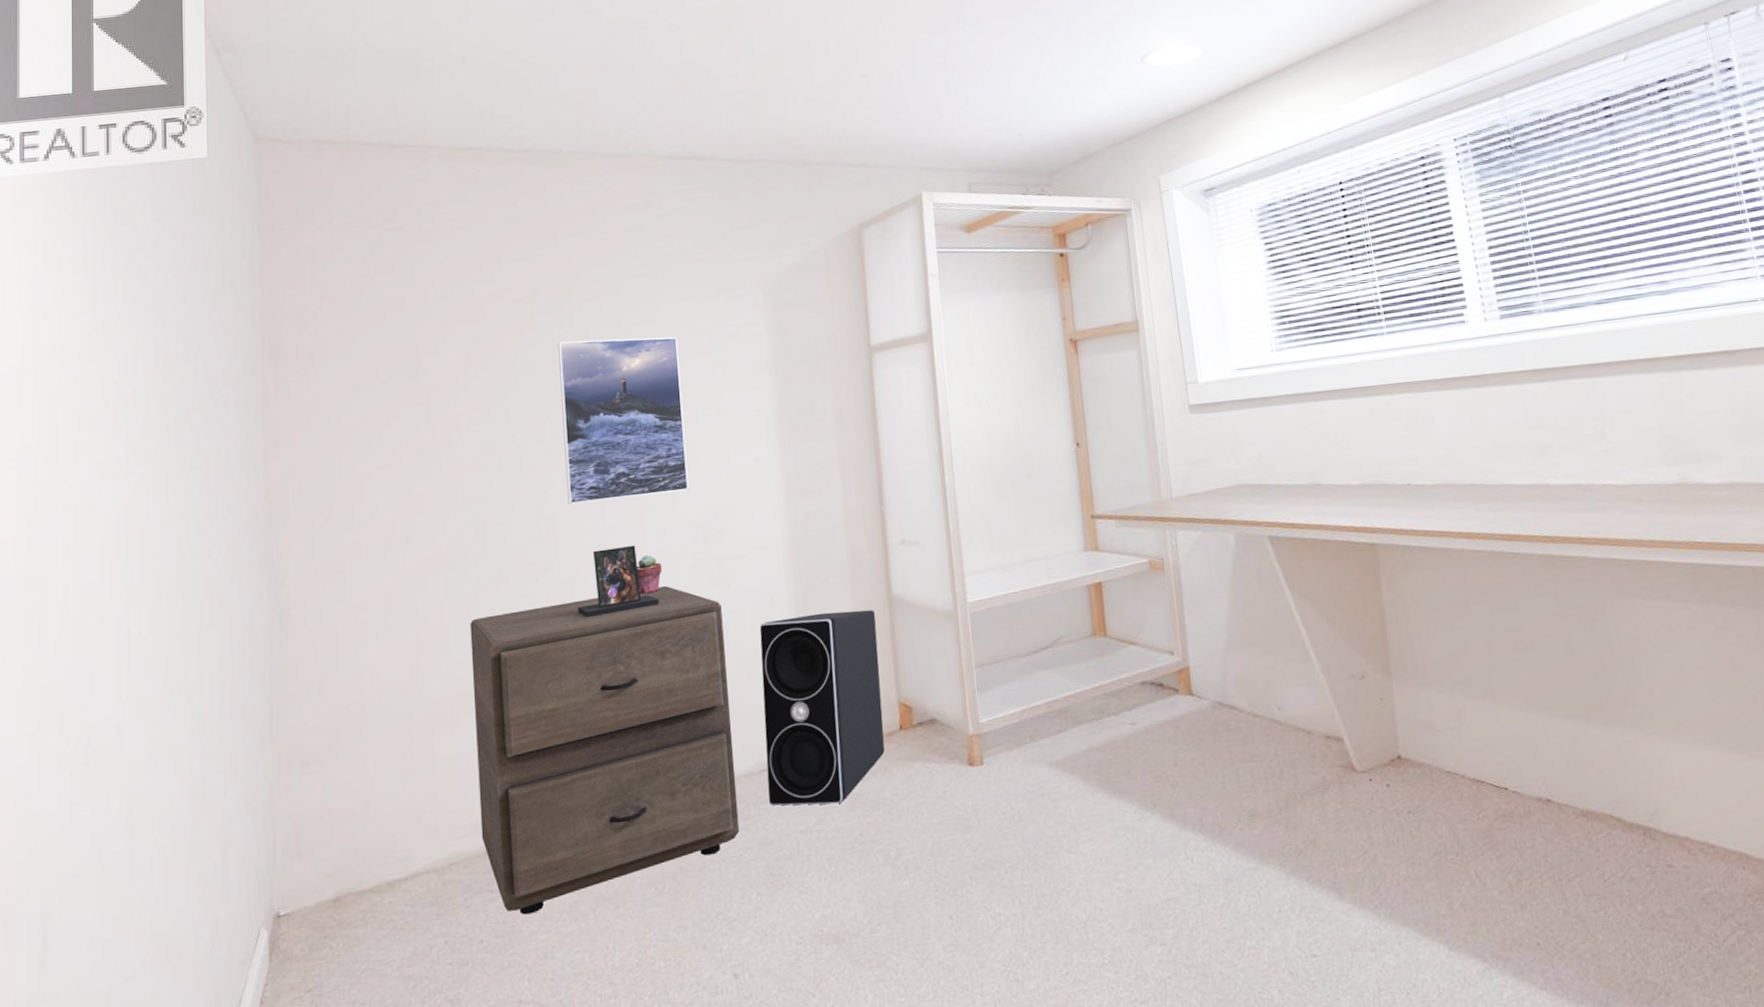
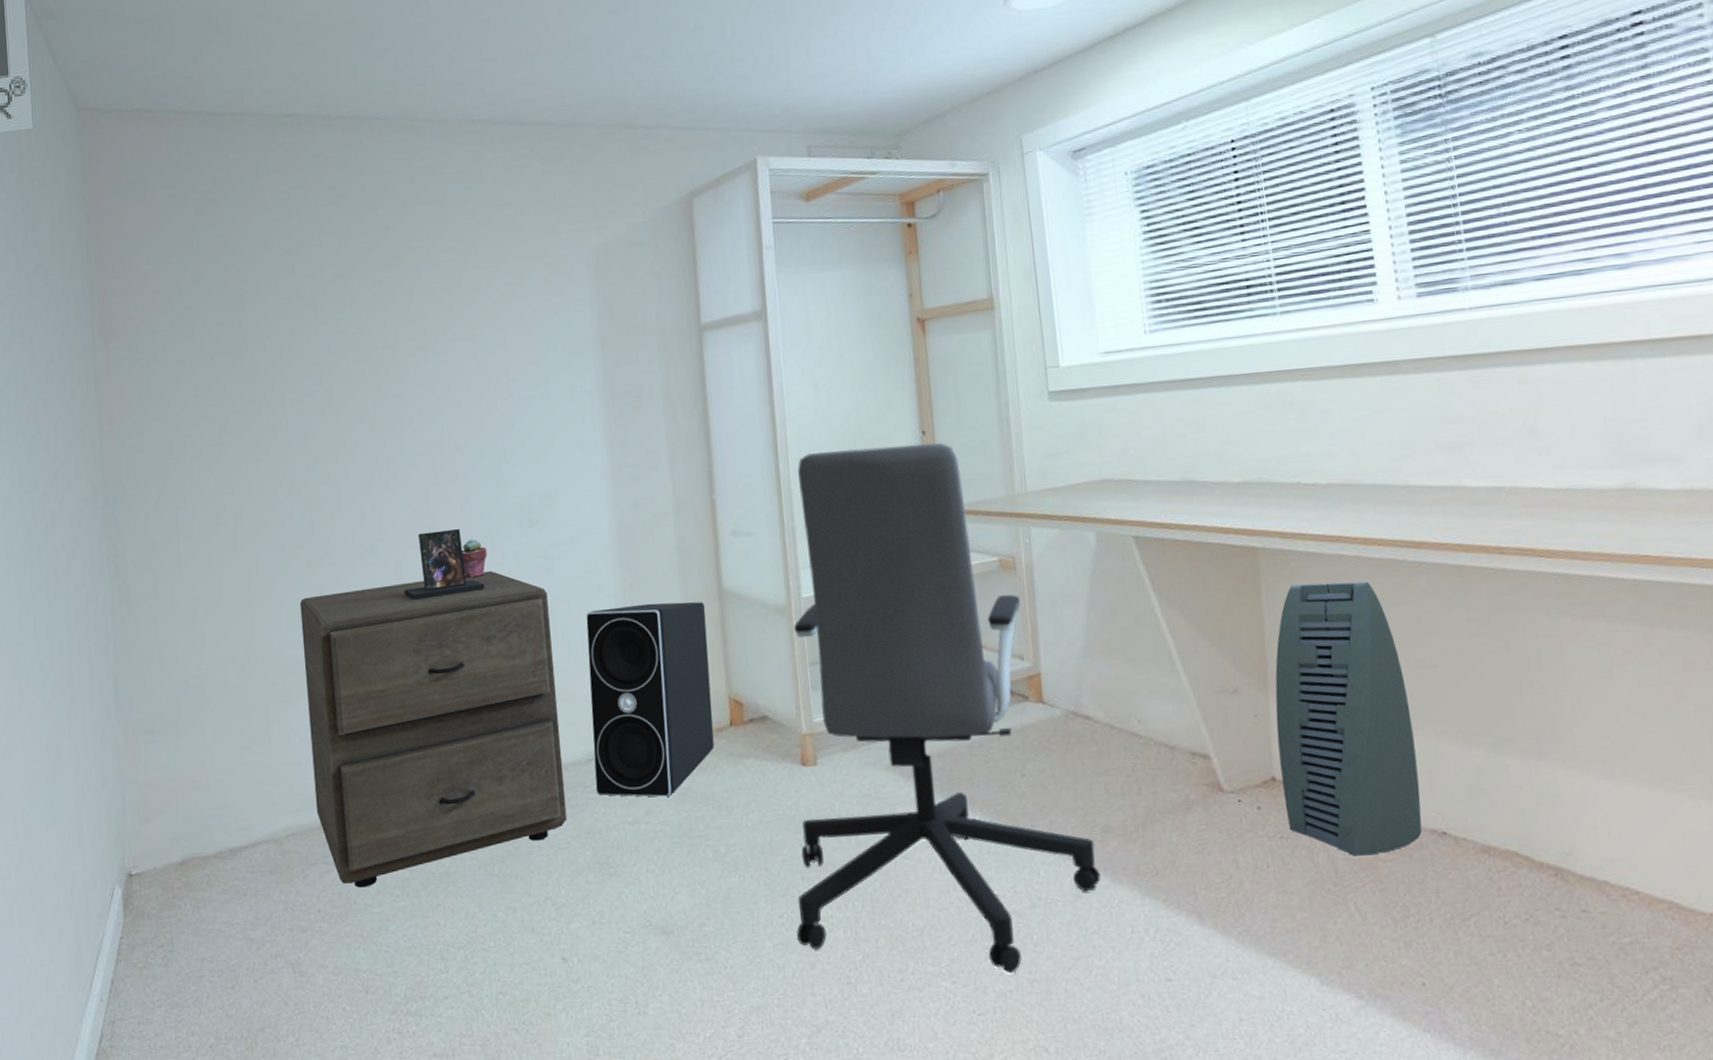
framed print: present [557,337,689,504] -> none [378,313,513,486]
office chair: none [959,453,1249,960] -> present [793,443,1101,974]
air purifier: none [1396,572,1530,826] -> present [1275,581,1422,856]

